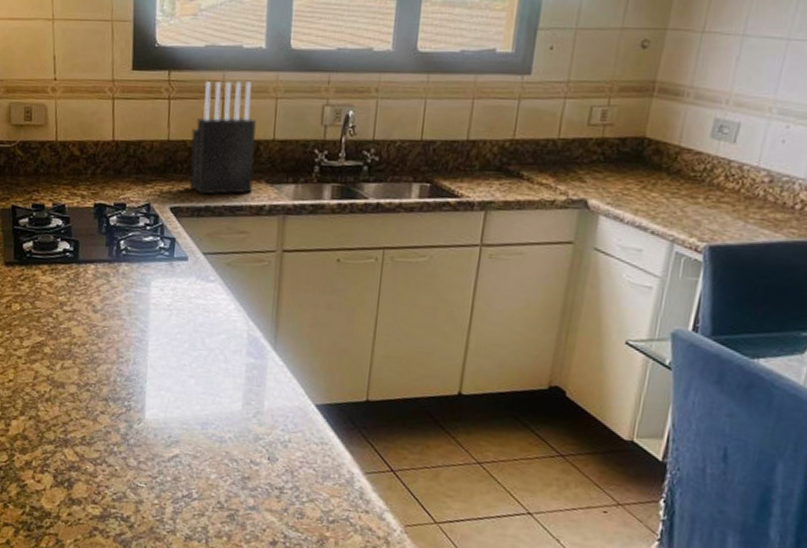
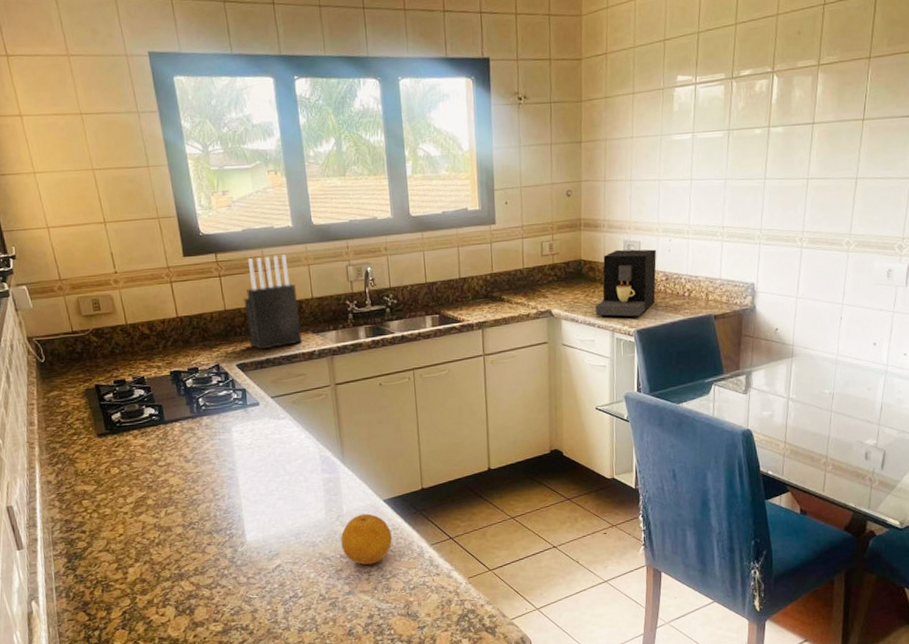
fruit: none [254,415,318,480] -> present [341,513,392,565]
coffee maker: none [650,130,762,228] -> present [595,249,657,317]

